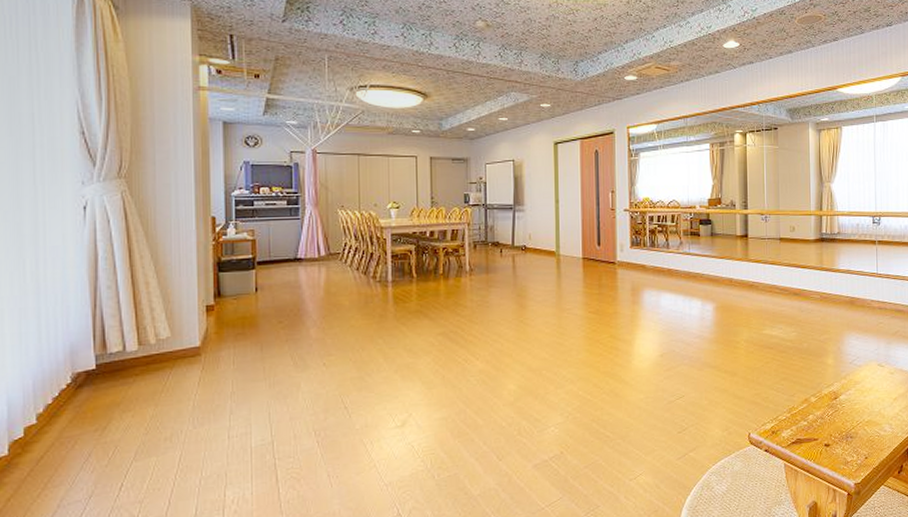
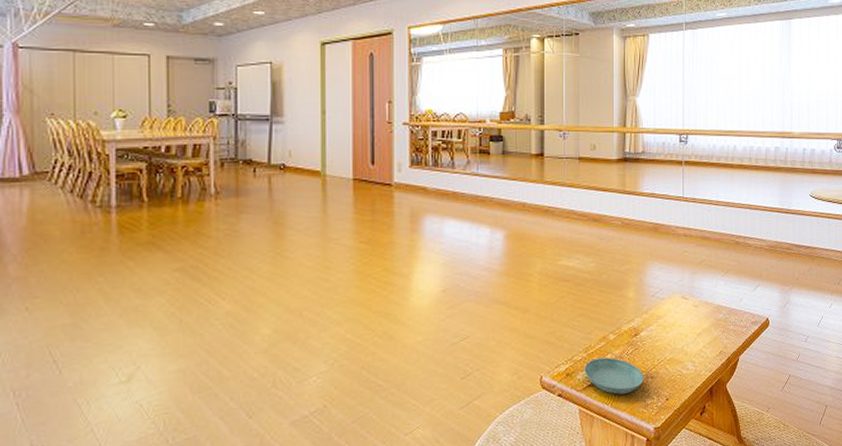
saucer: none [788,417,844,452] -> present [584,357,644,395]

